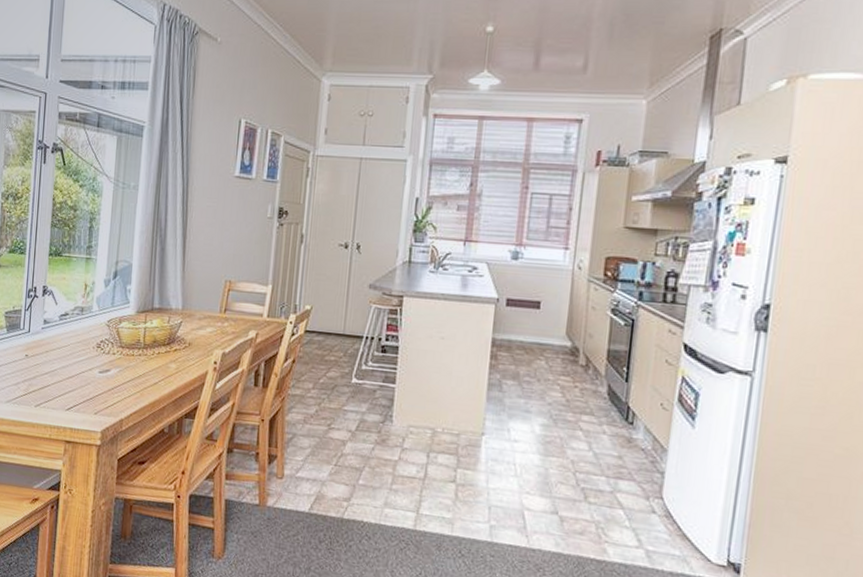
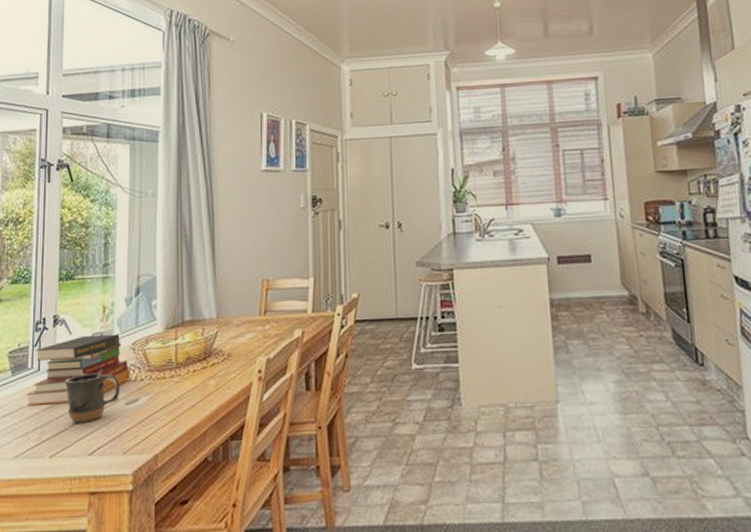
books: none [18,307,105,363] -> present [26,334,131,405]
mug: none [50,338,96,383] -> present [65,368,121,423]

